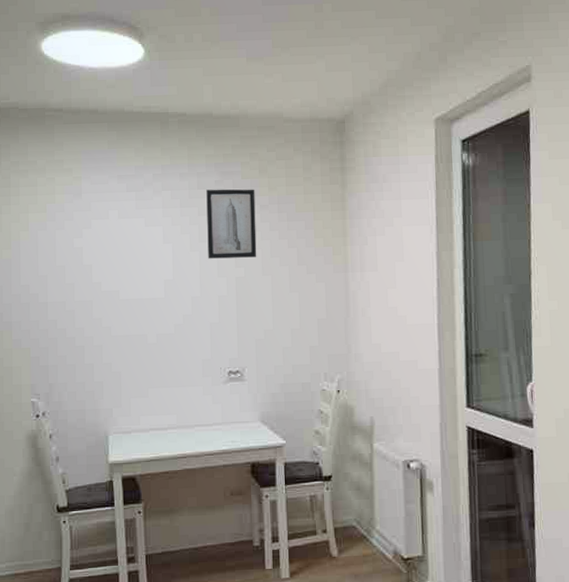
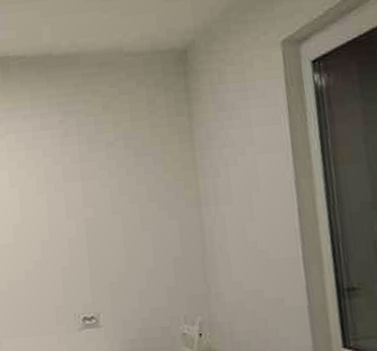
wall art: present [206,189,257,259] -> none [50,126,106,201]

